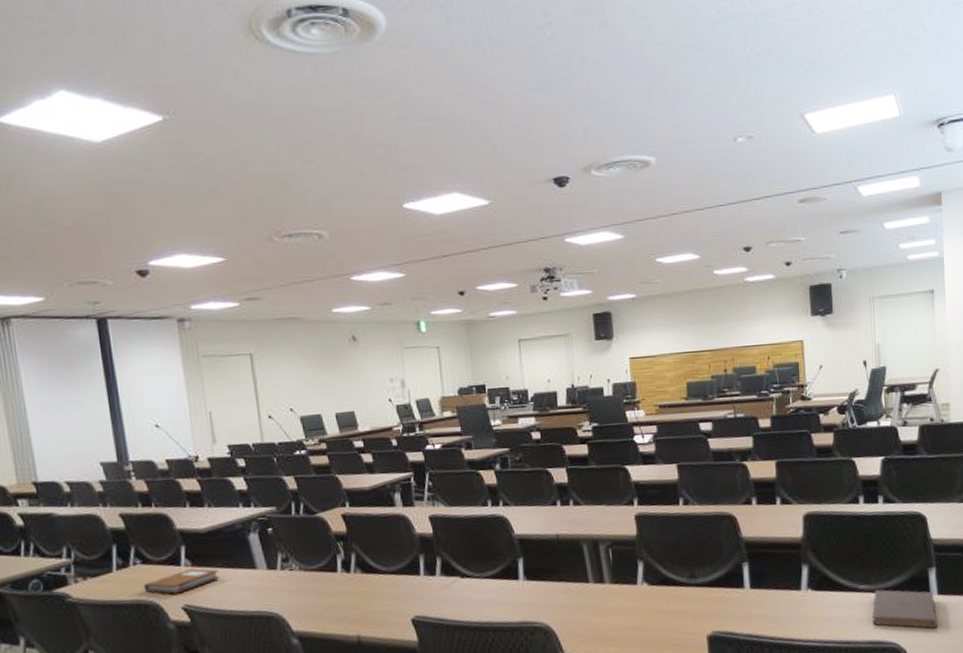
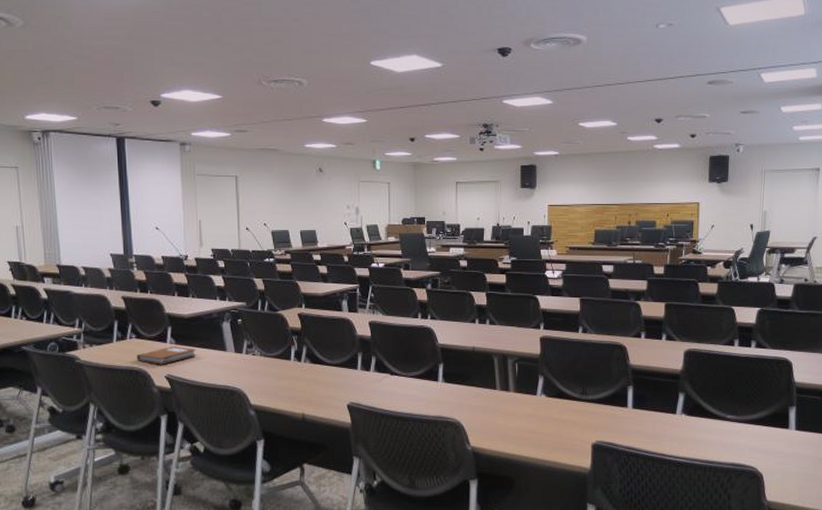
book: present [872,589,938,629] -> none [736,420,793,459]

